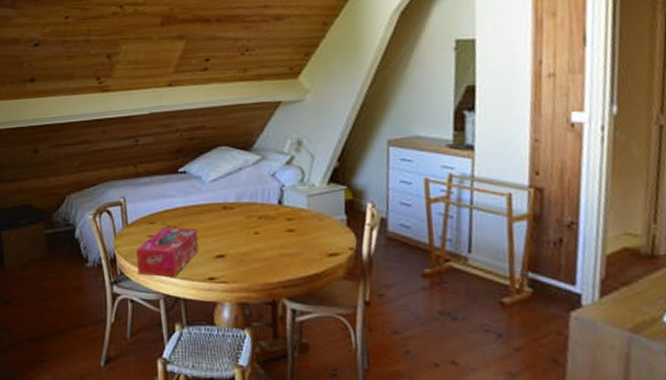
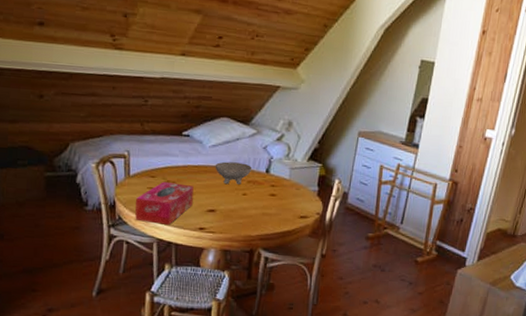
bowl: none [218,196,262,224] -> present [215,161,252,185]

